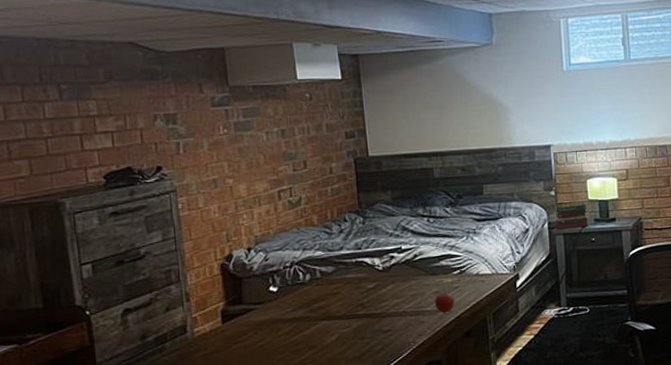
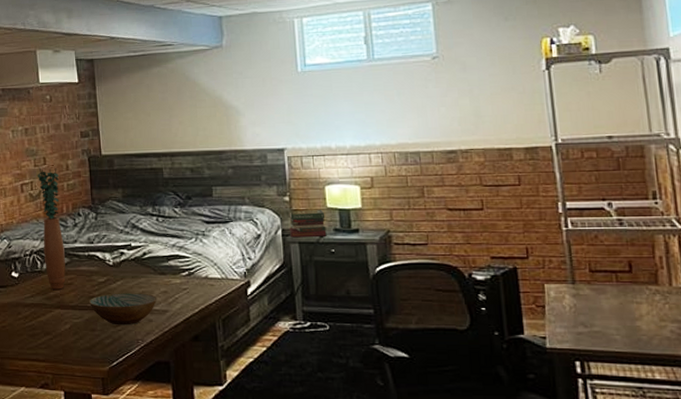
vase: none [297,171,332,301] -> present [38,166,66,290]
bowl: none [357,295,429,331] -> present [88,293,158,325]
fruit: present [435,291,454,312] -> none [163,292,183,313]

